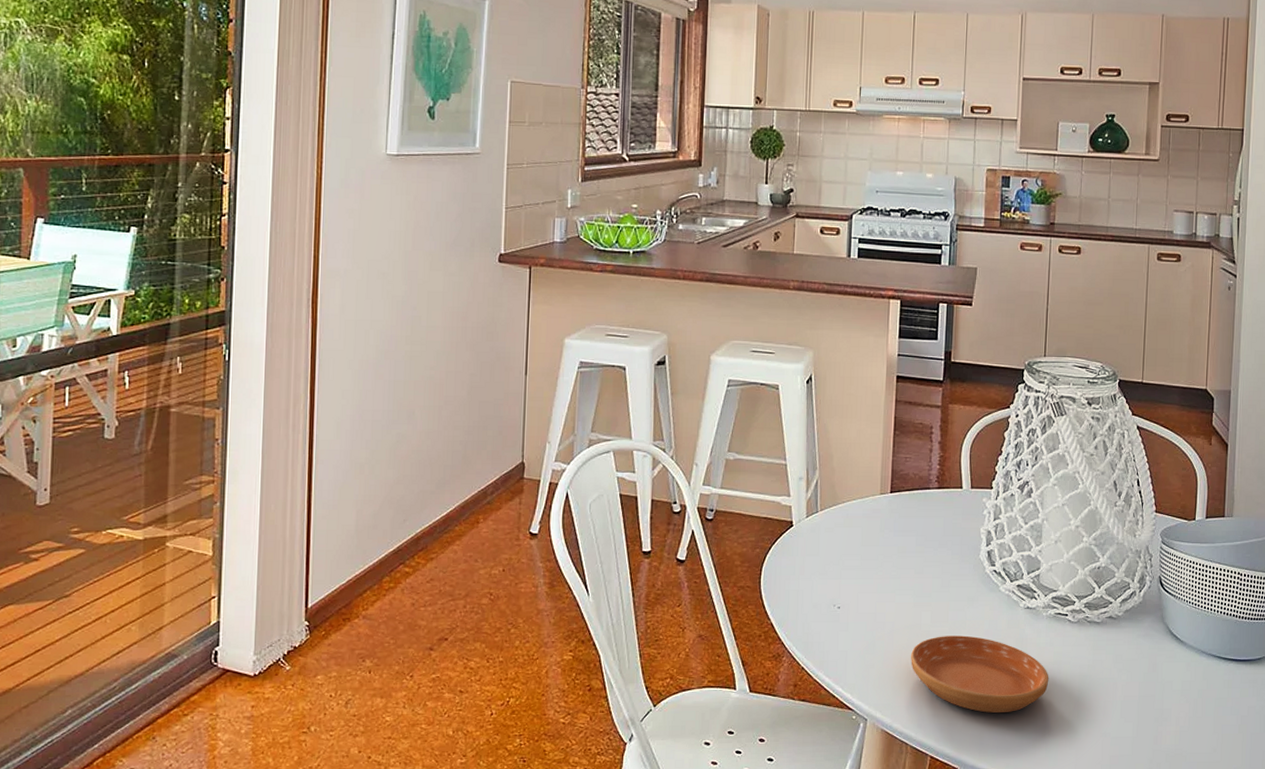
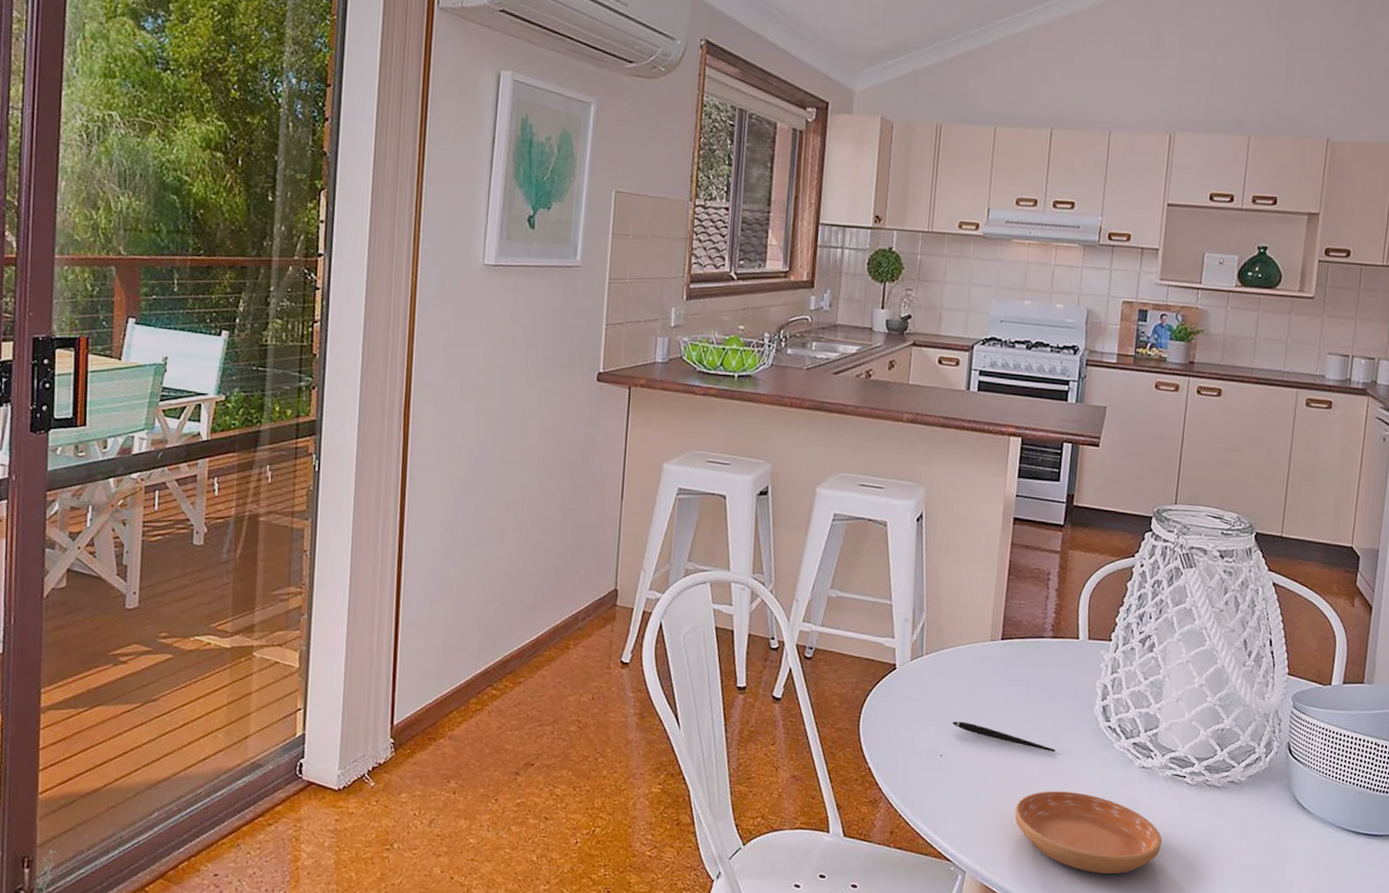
pen: none [848,574,946,599] -> present [952,721,1056,753]

